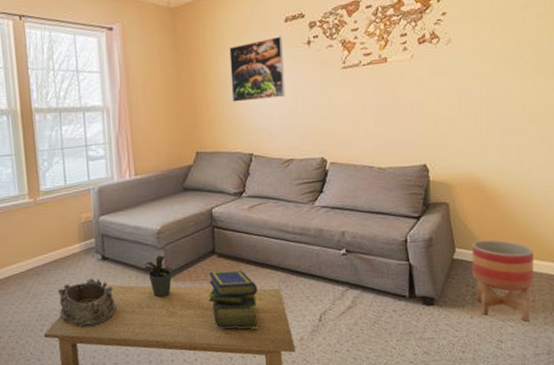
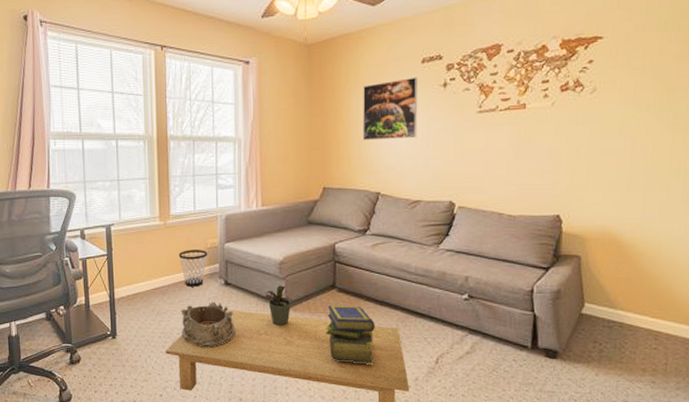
wastebasket: none [51,225,83,265] -> present [178,250,208,287]
planter: present [471,240,533,322] -> none [600,297,670,384]

